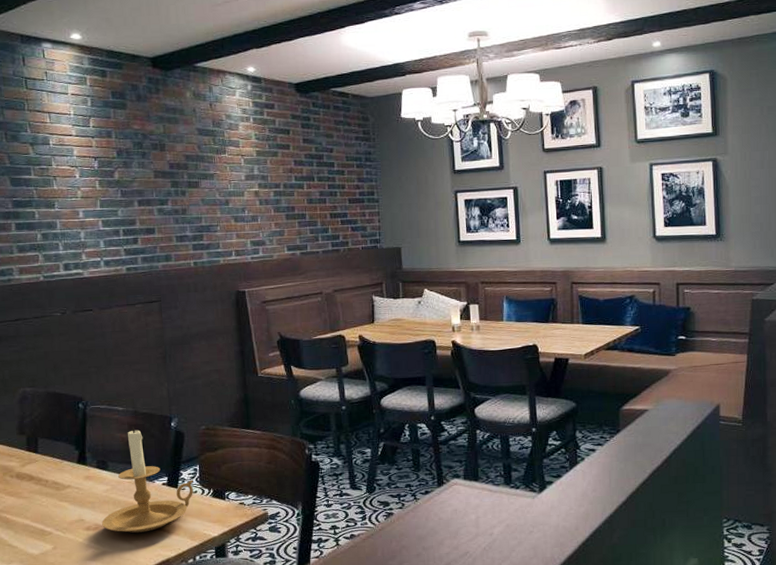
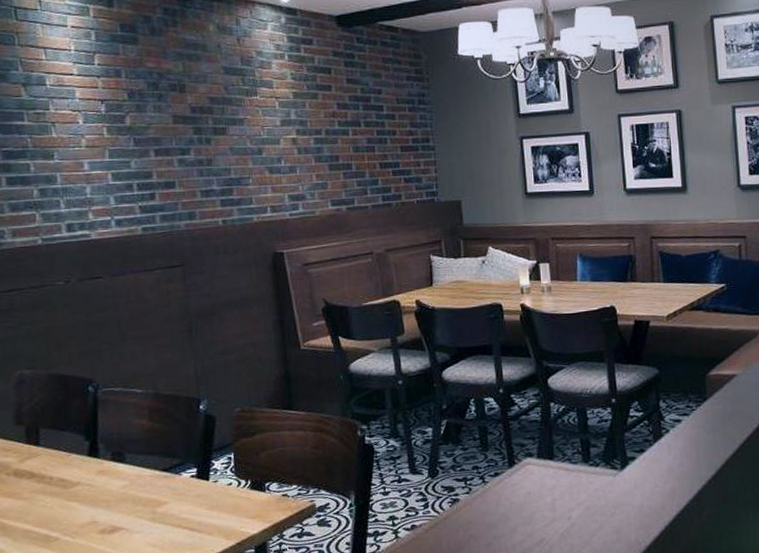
candle holder: present [102,428,194,533] -> none [119,412,229,535]

